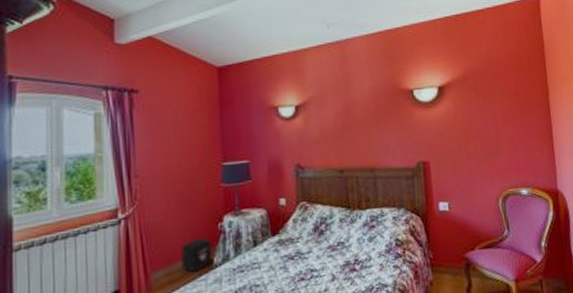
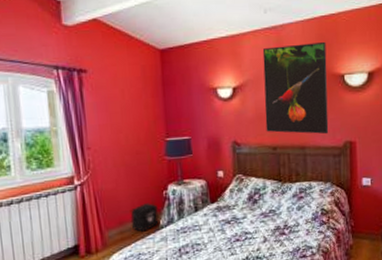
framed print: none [326,55,400,155] -> present [262,41,329,134]

